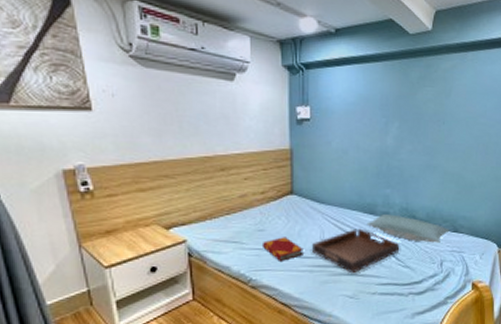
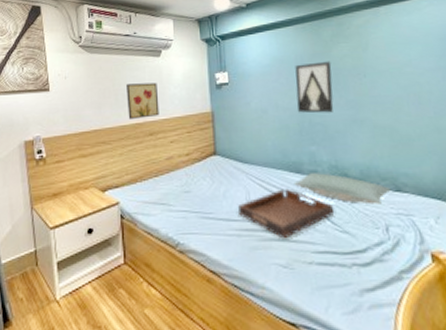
wall art: none [193,110,232,151] -> present [126,82,160,119]
hardback book: present [263,237,303,261] -> none [189,198,230,224]
wall art: none [378,104,415,157] -> present [295,61,334,113]

